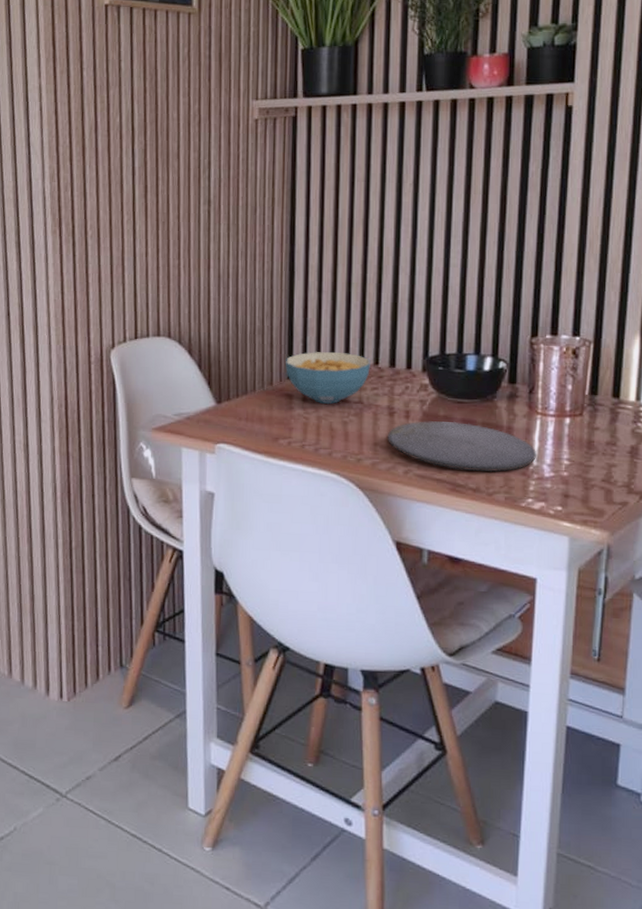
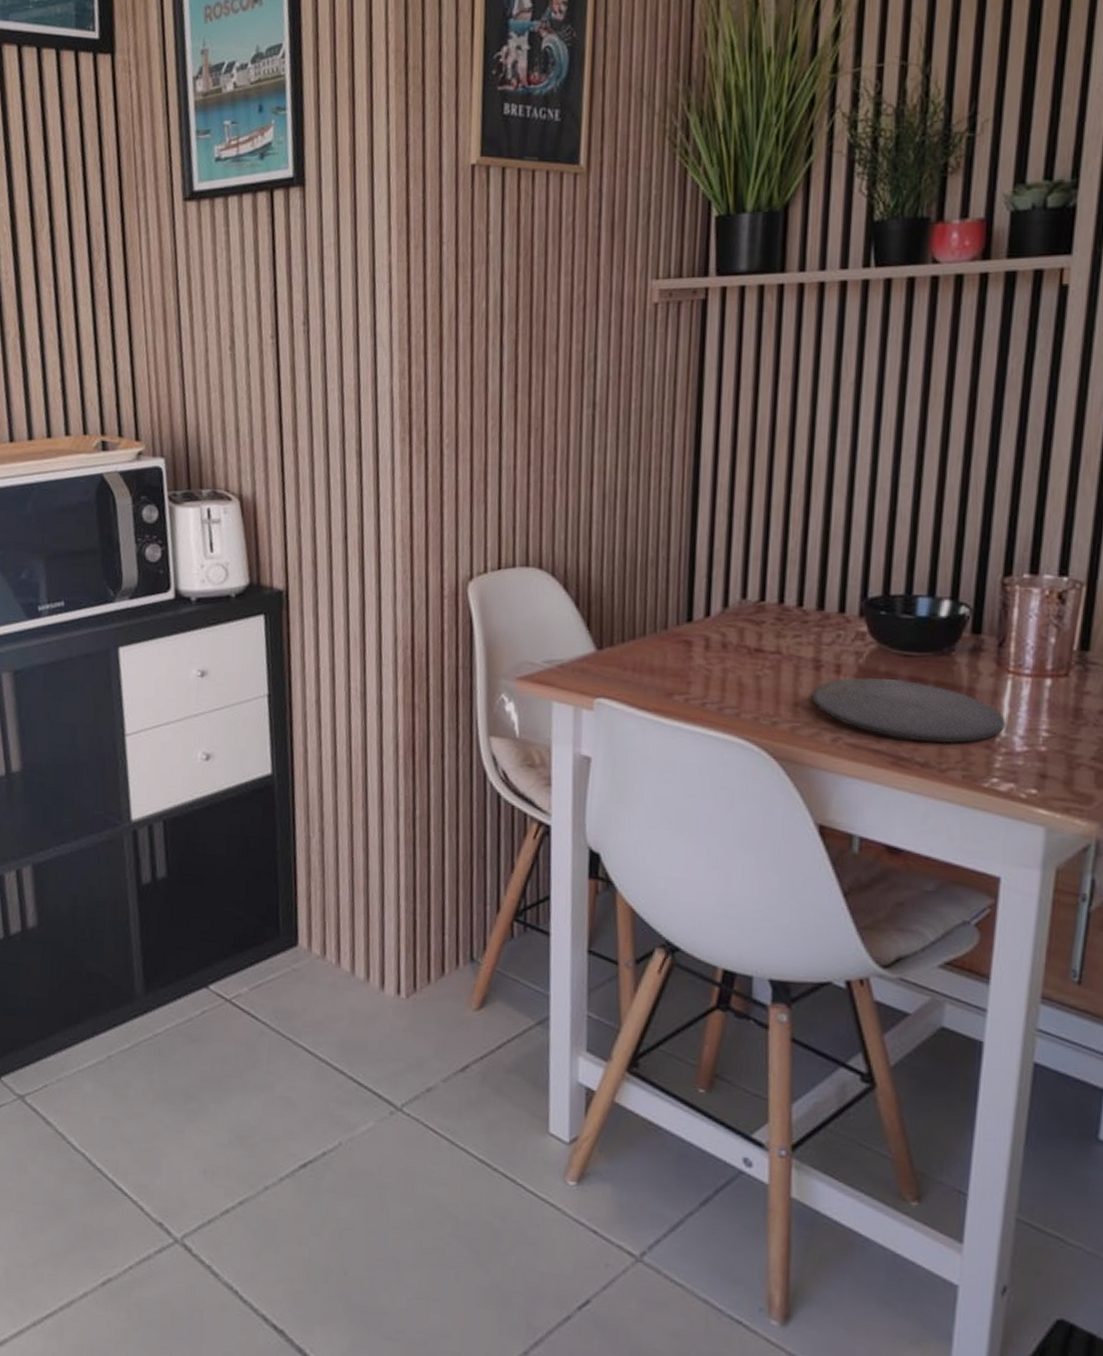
cereal bowl: present [286,351,370,405] -> none [684,589,793,655]

